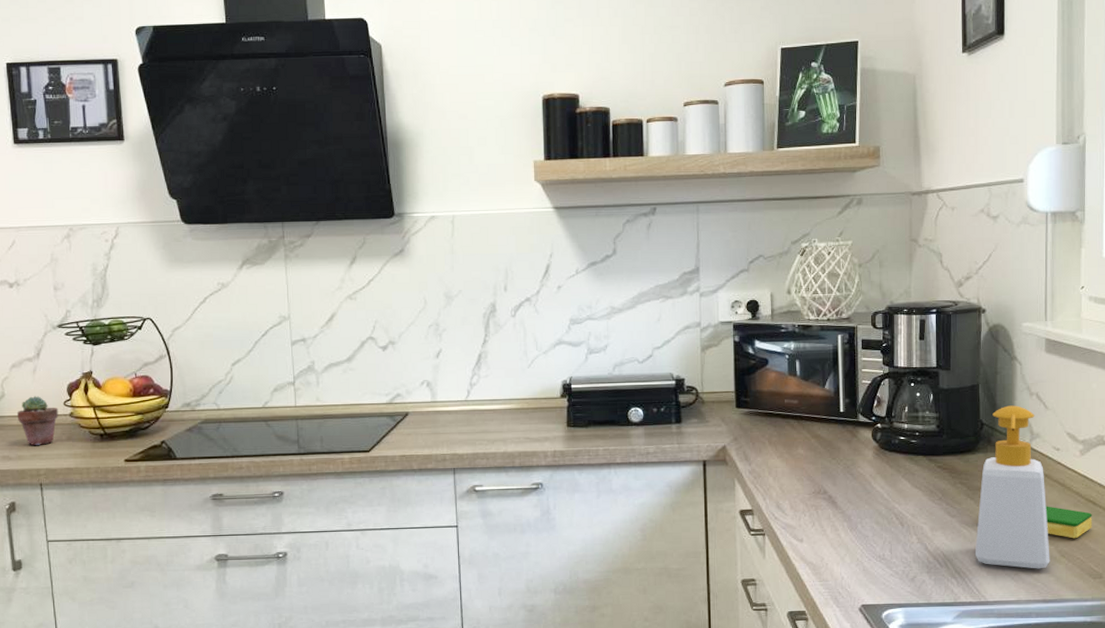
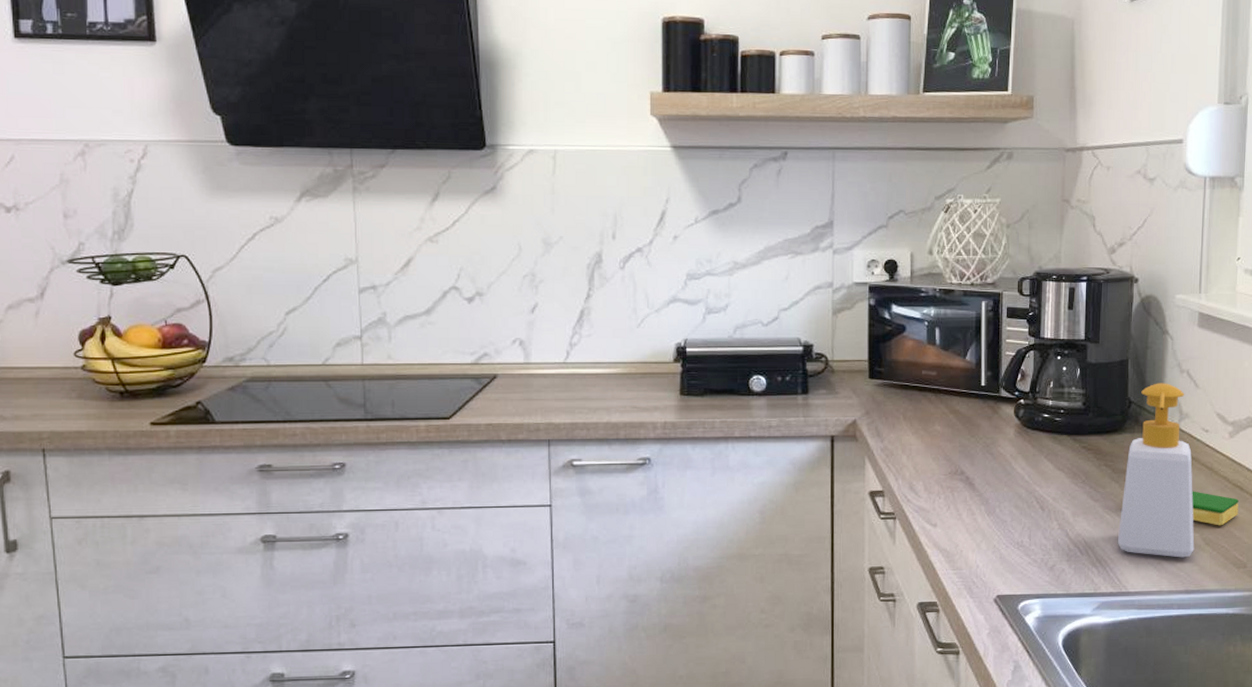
potted succulent: present [16,396,59,445] -> none [13,344,67,403]

